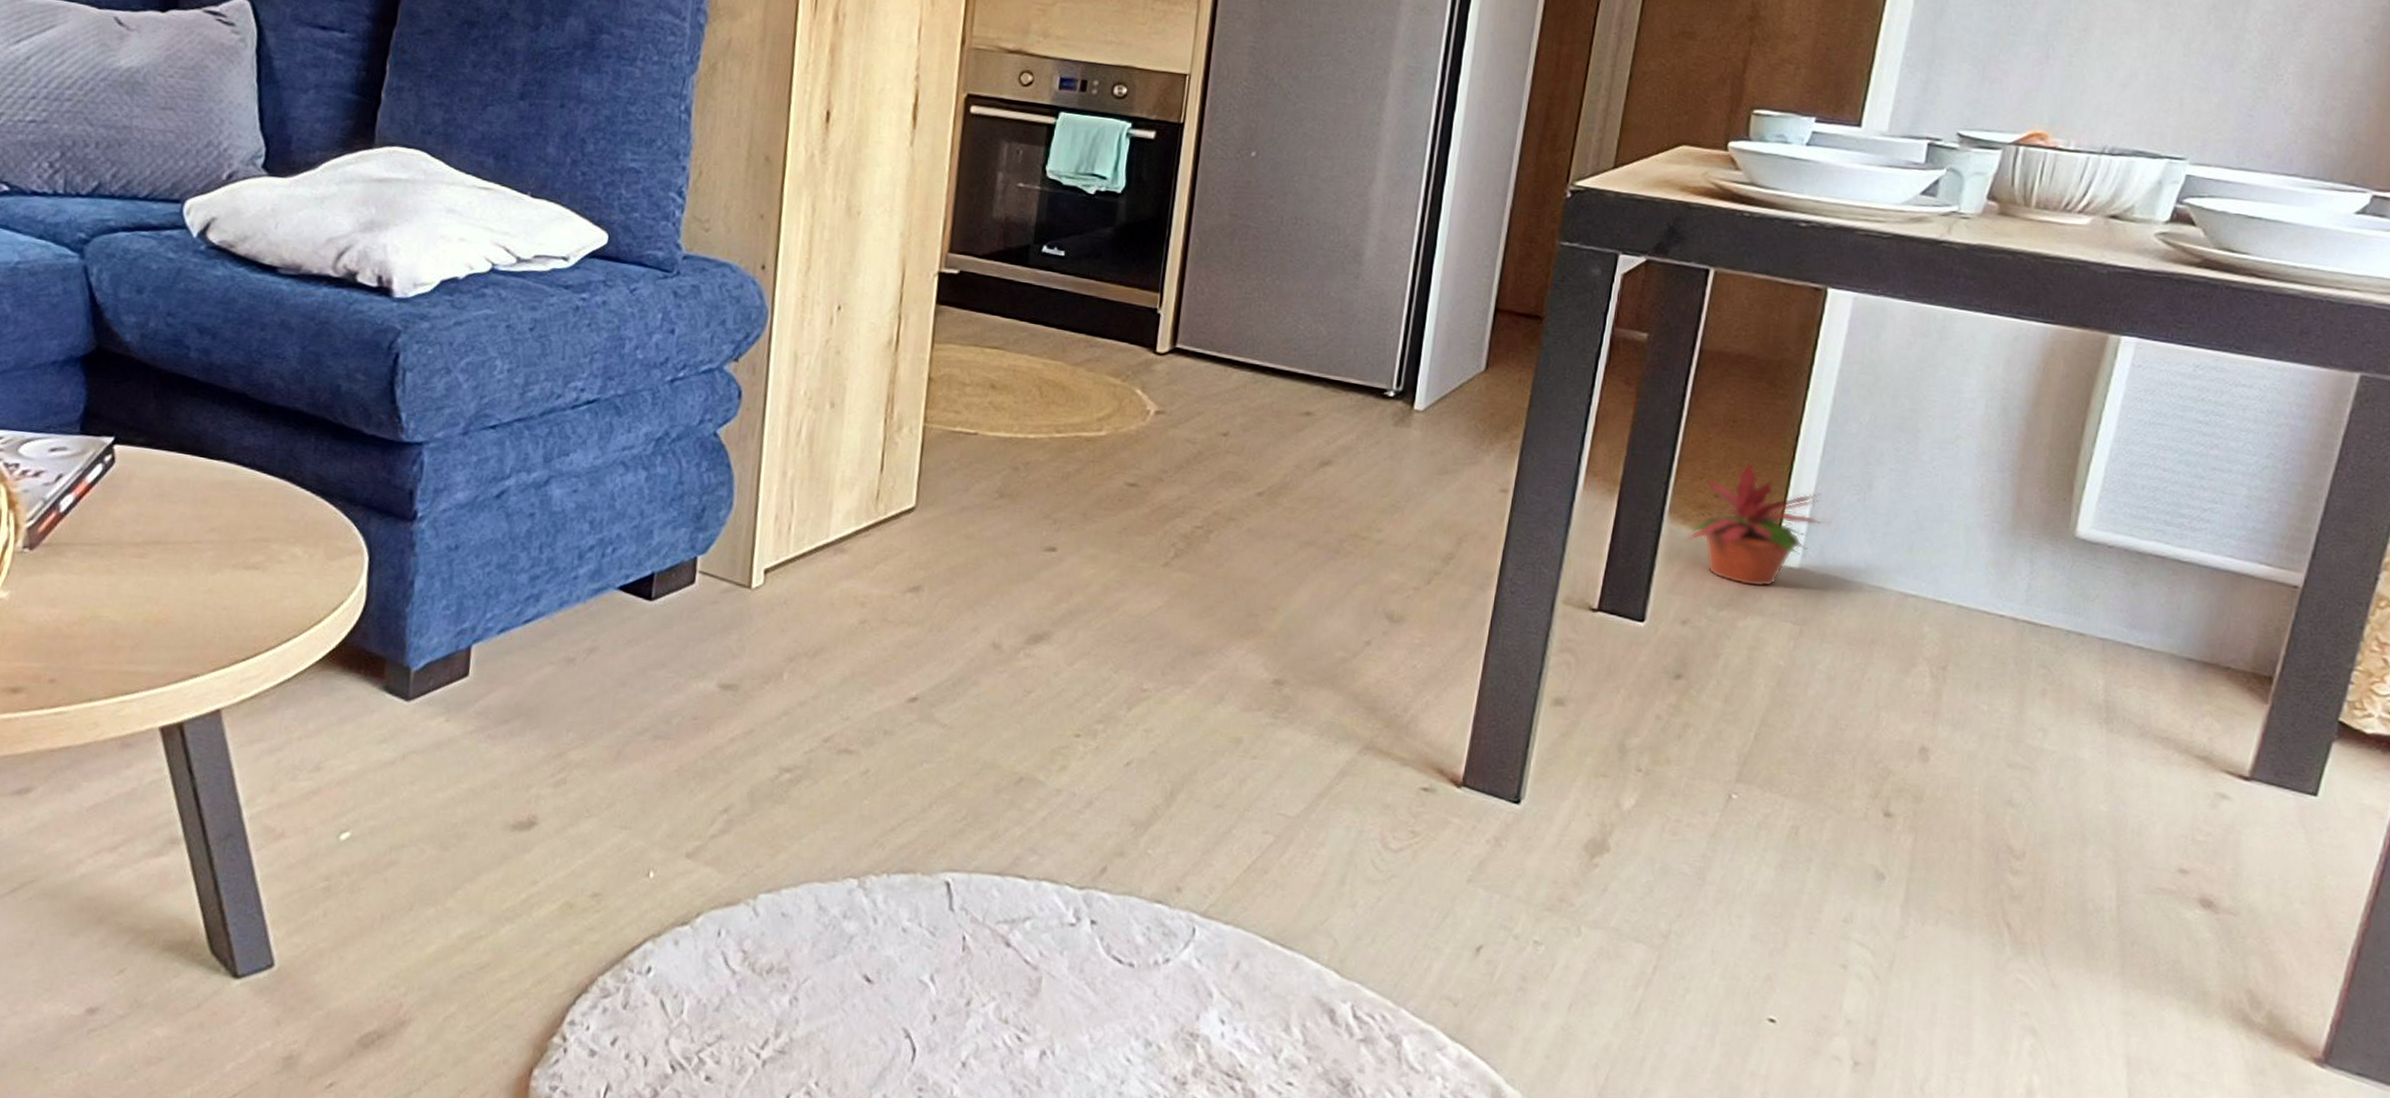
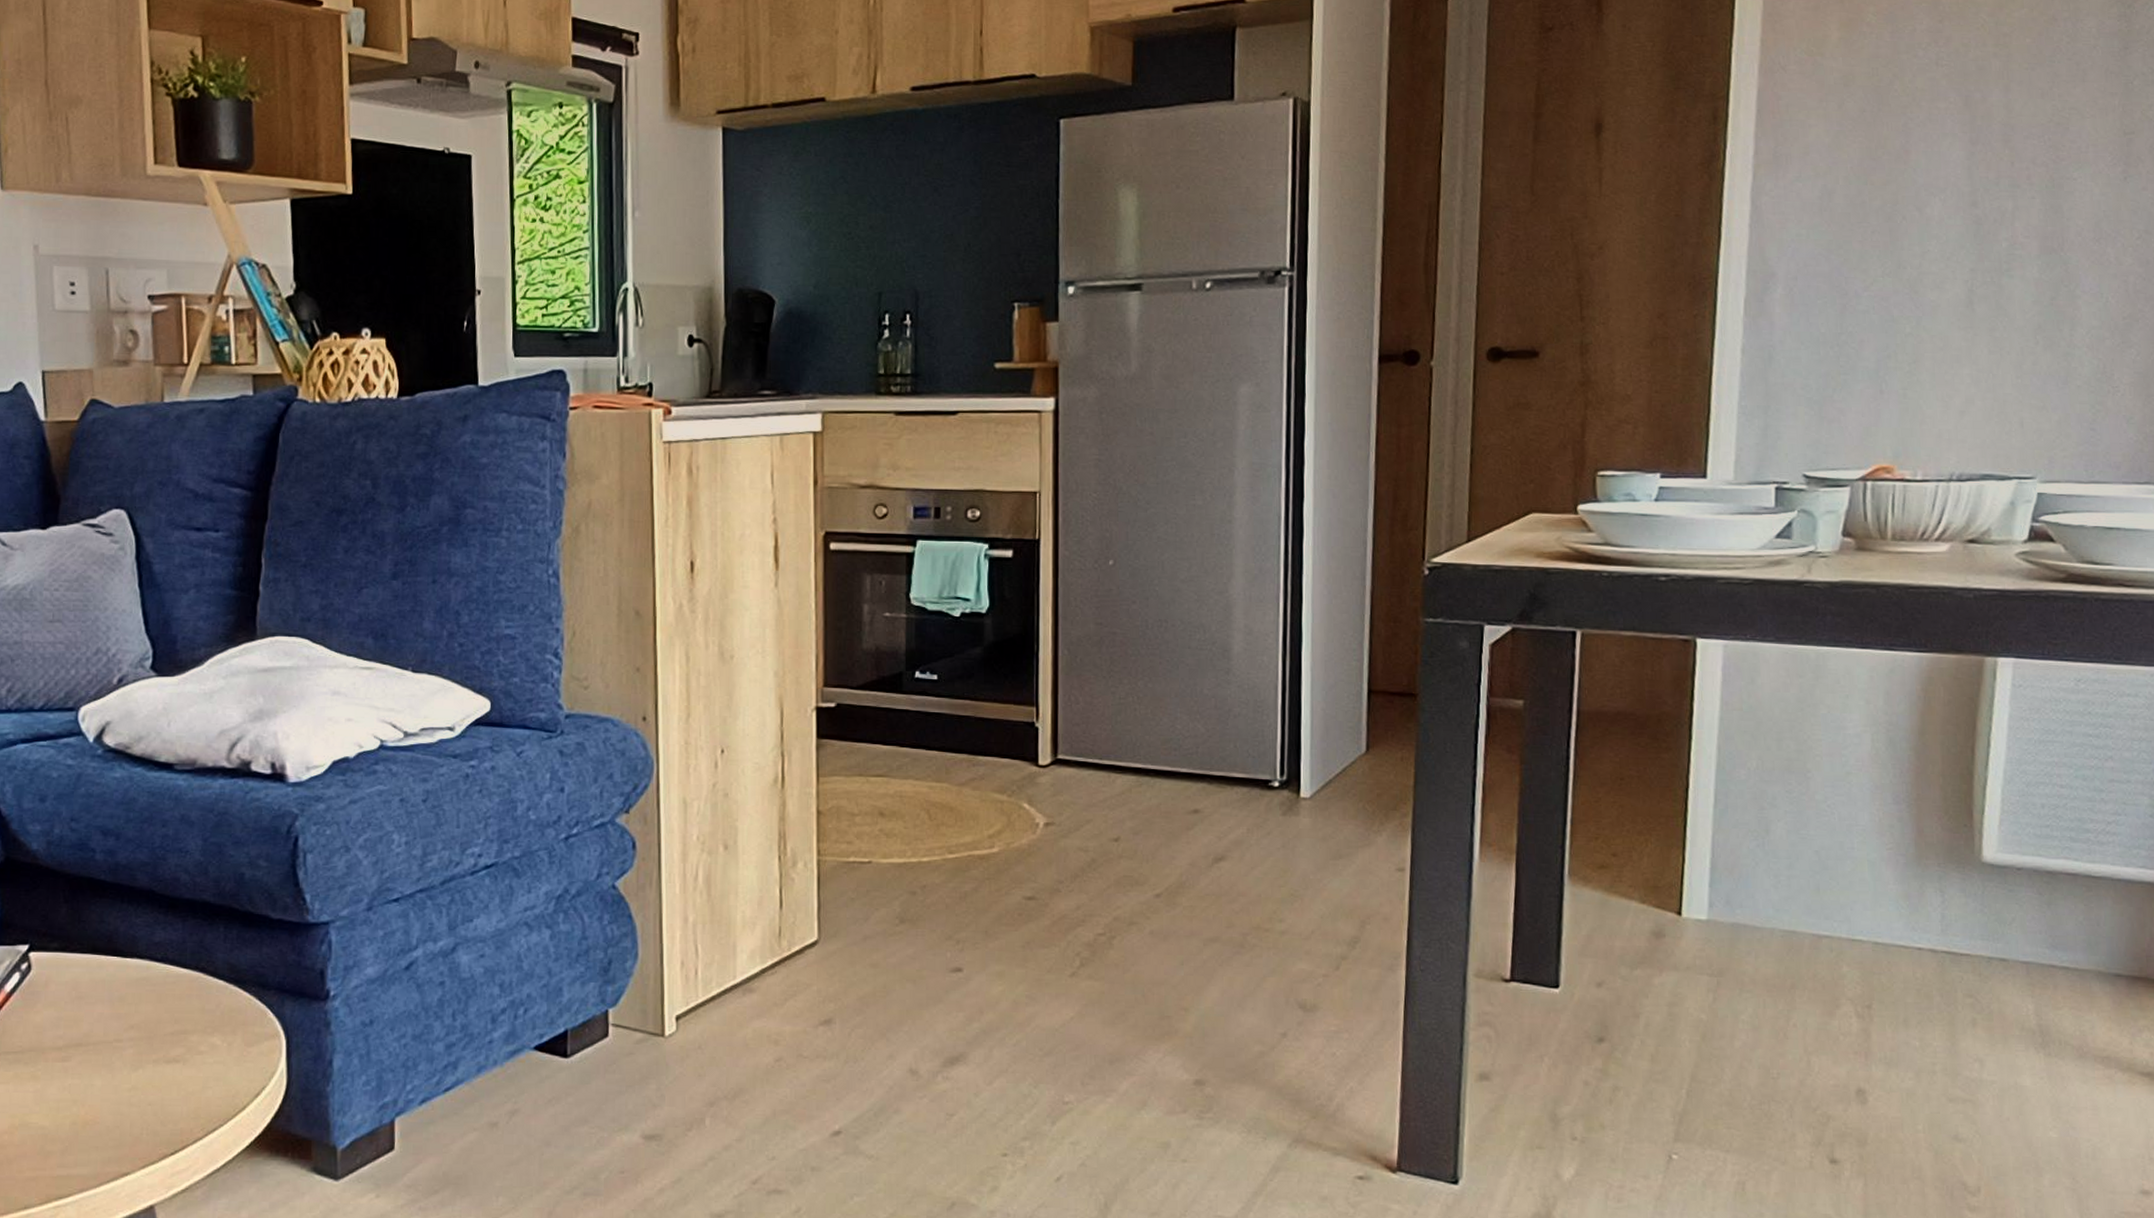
potted plant: present [1686,462,1830,588] -> none [1583,818,1732,943]

